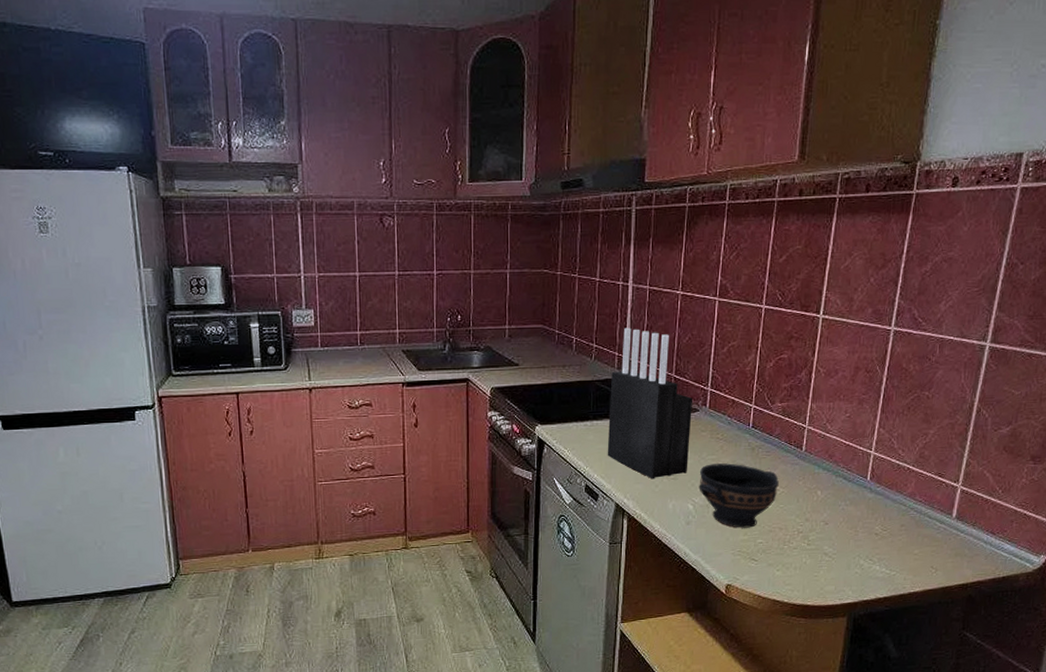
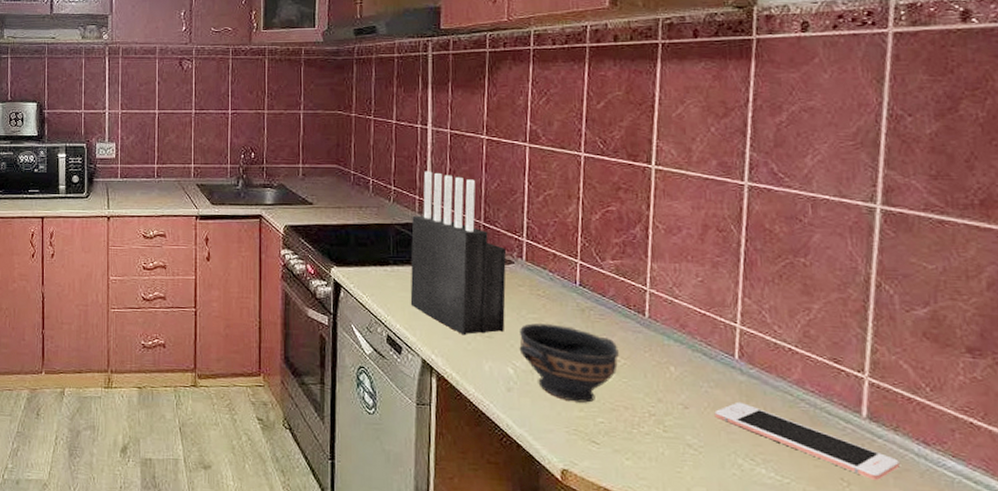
cell phone: none [847,515,973,565] -> present [714,401,900,480]

